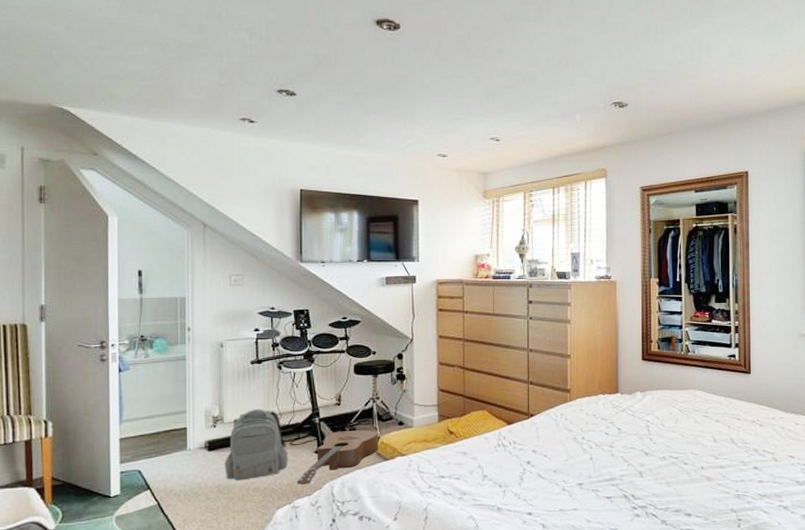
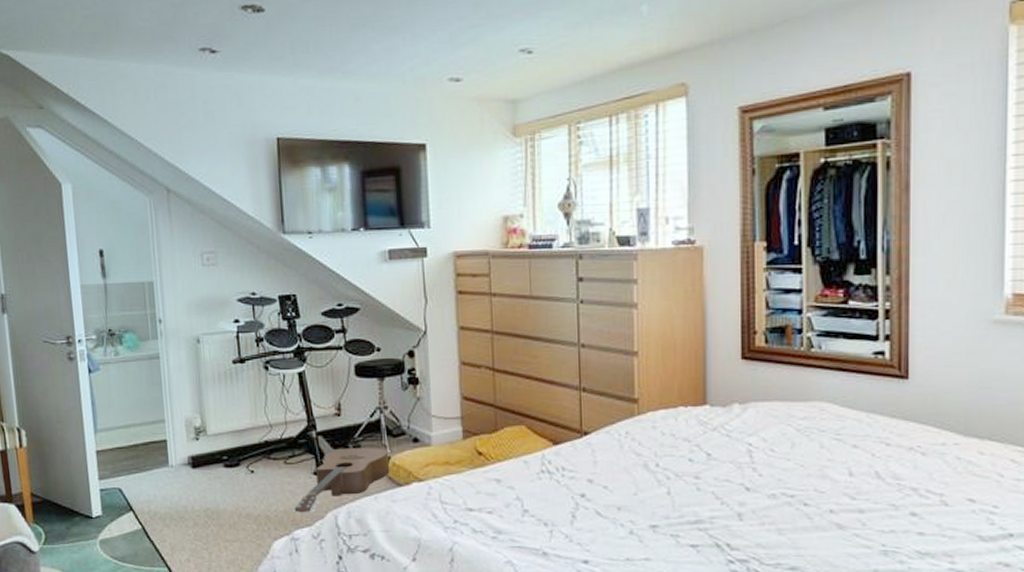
backpack: present [224,409,289,481] -> none [211,419,284,505]

